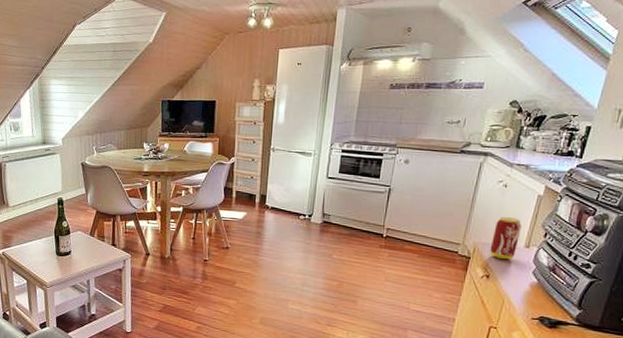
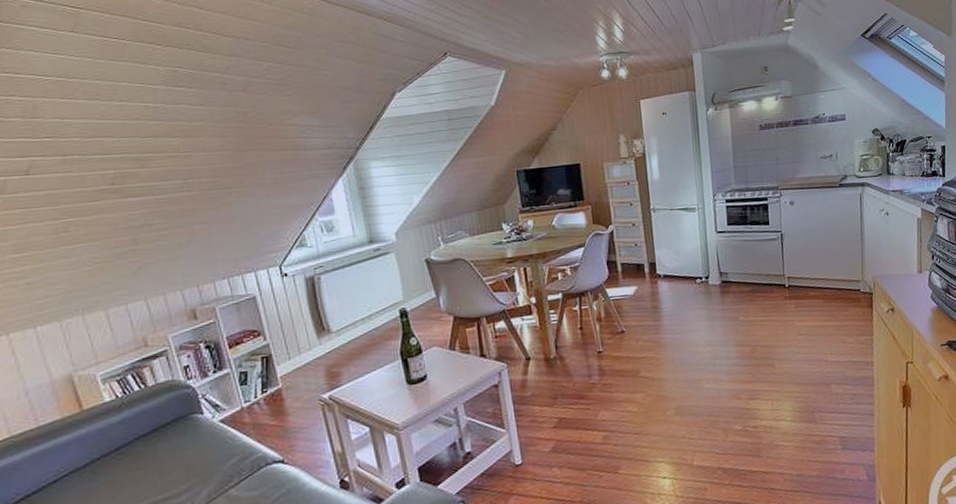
beverage can: present [490,217,522,260] -> none [887,244,912,290]

